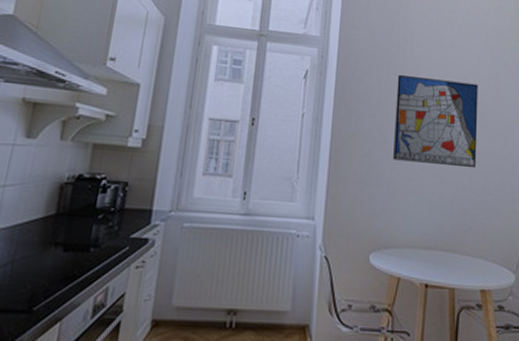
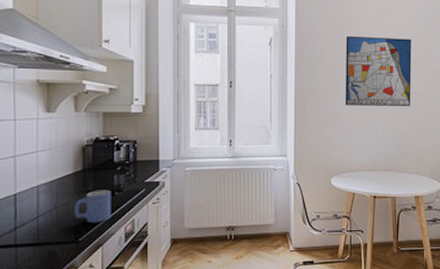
mug: none [33,242,86,288] -> present [74,190,111,223]

